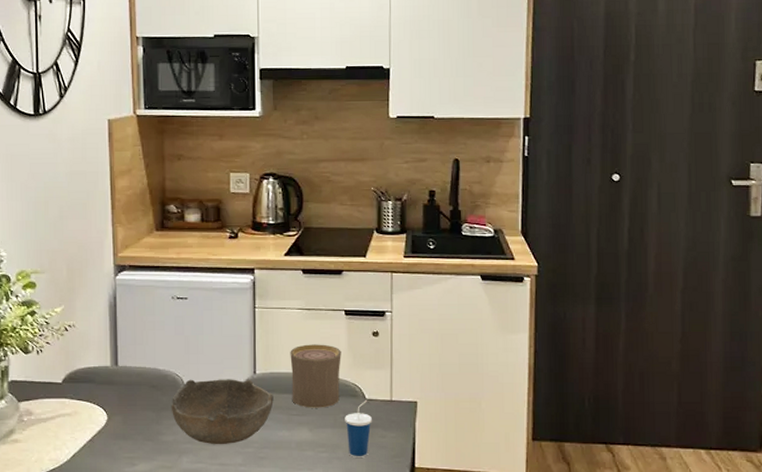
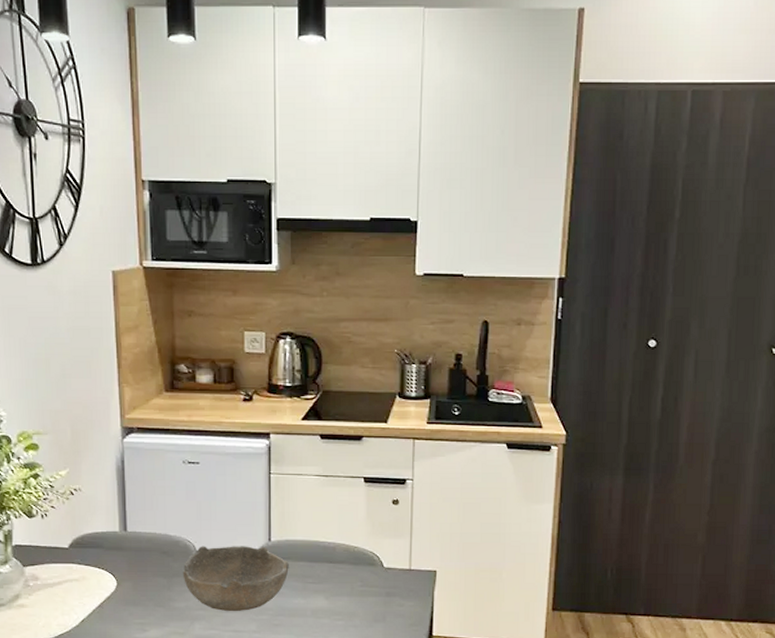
cup: present [290,344,341,408] -> none [306,512,360,576]
cup: present [345,399,373,457] -> none [362,568,391,625]

